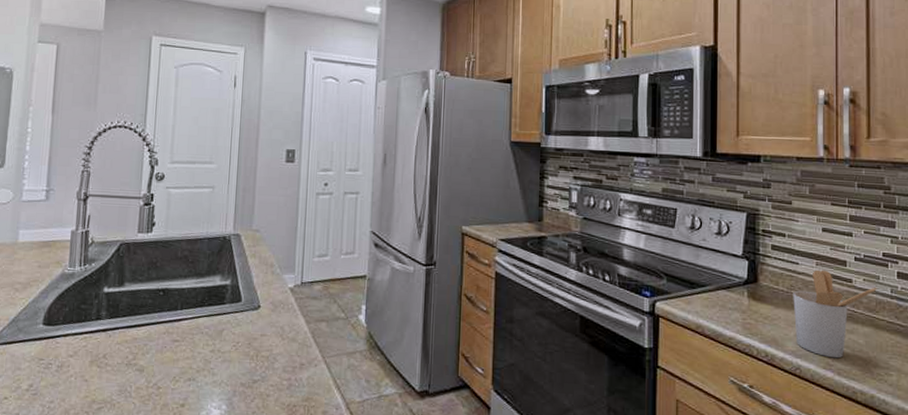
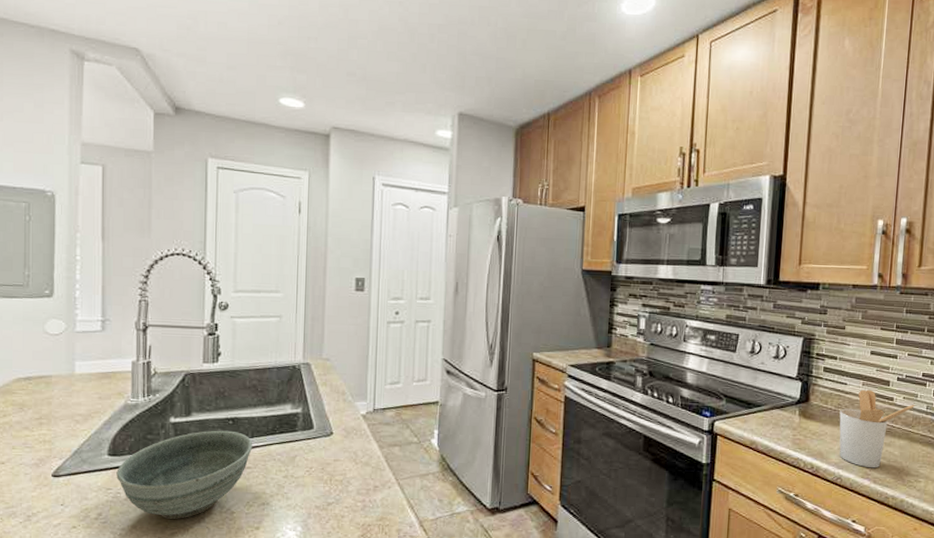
bowl: none [49,301,182,393] -> present [116,430,253,519]

